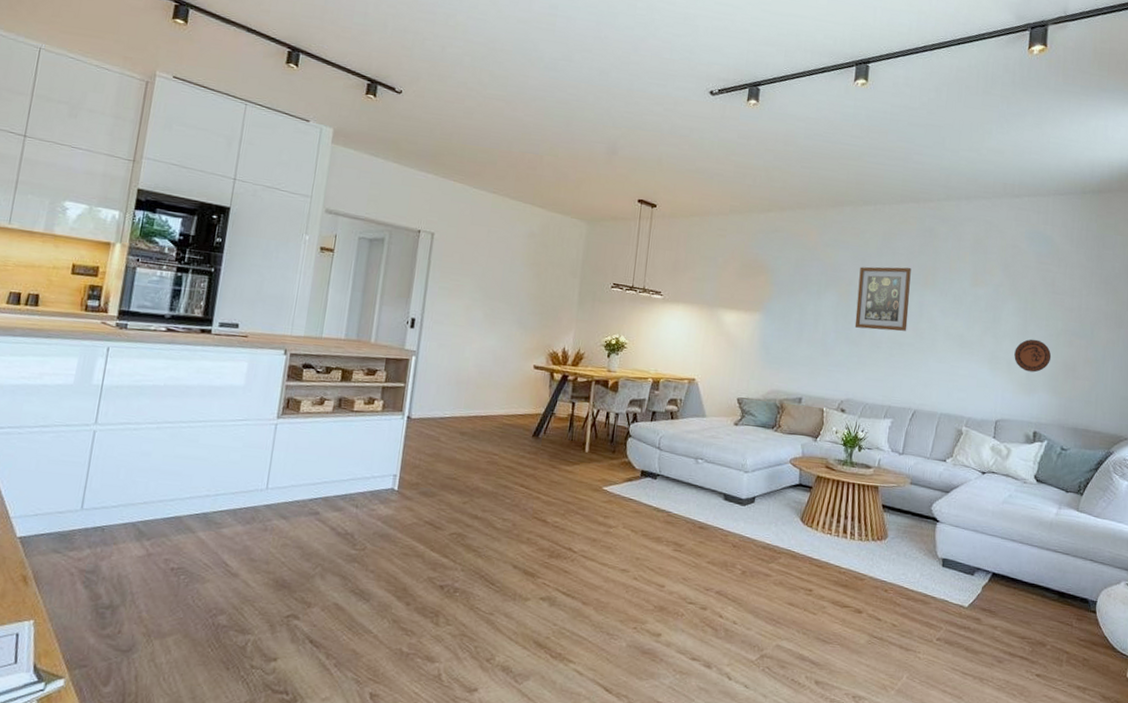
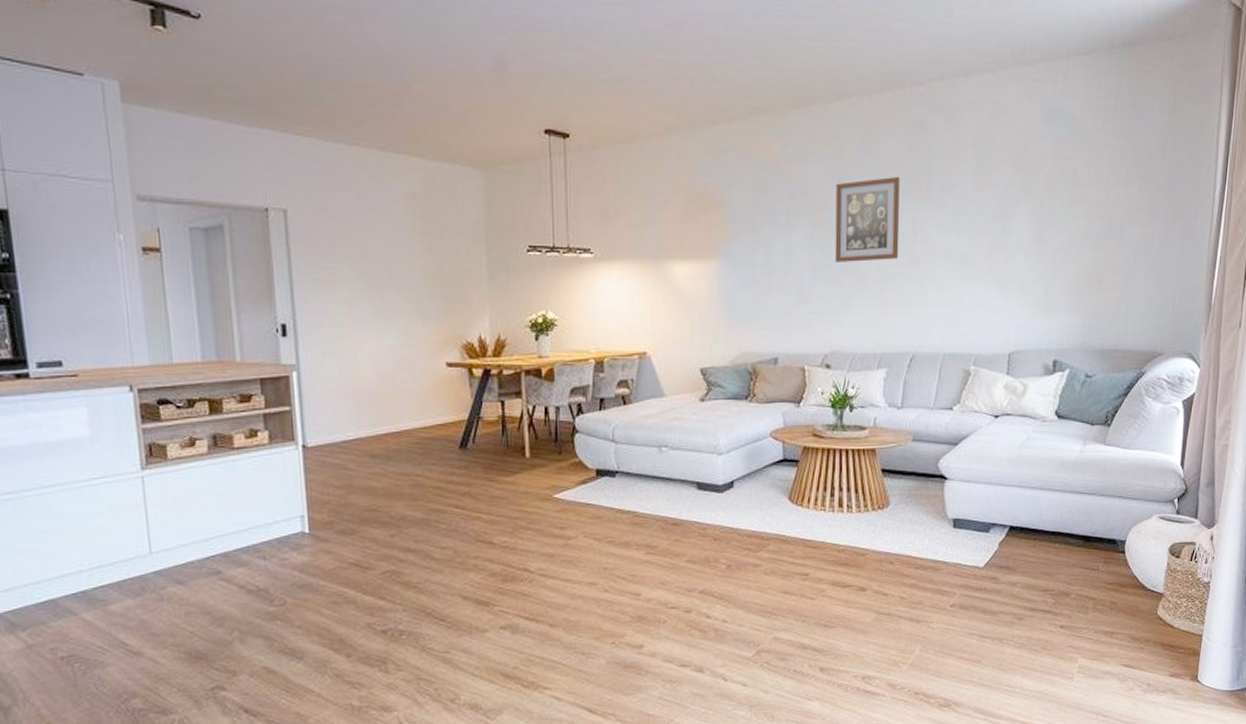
decorative plate: present [1014,339,1052,373] -> none [1029,248,1074,289]

